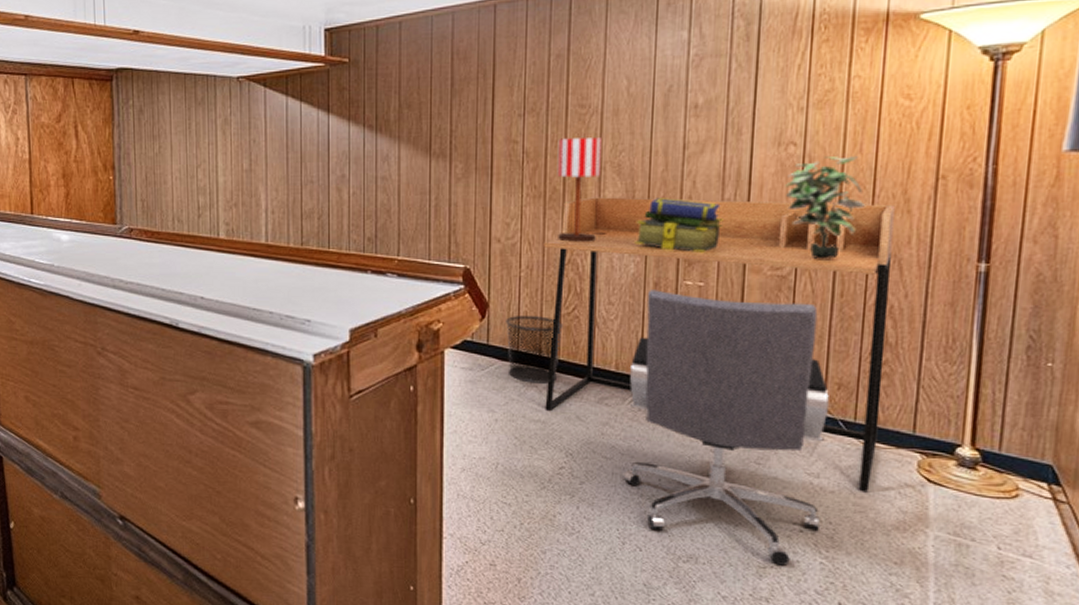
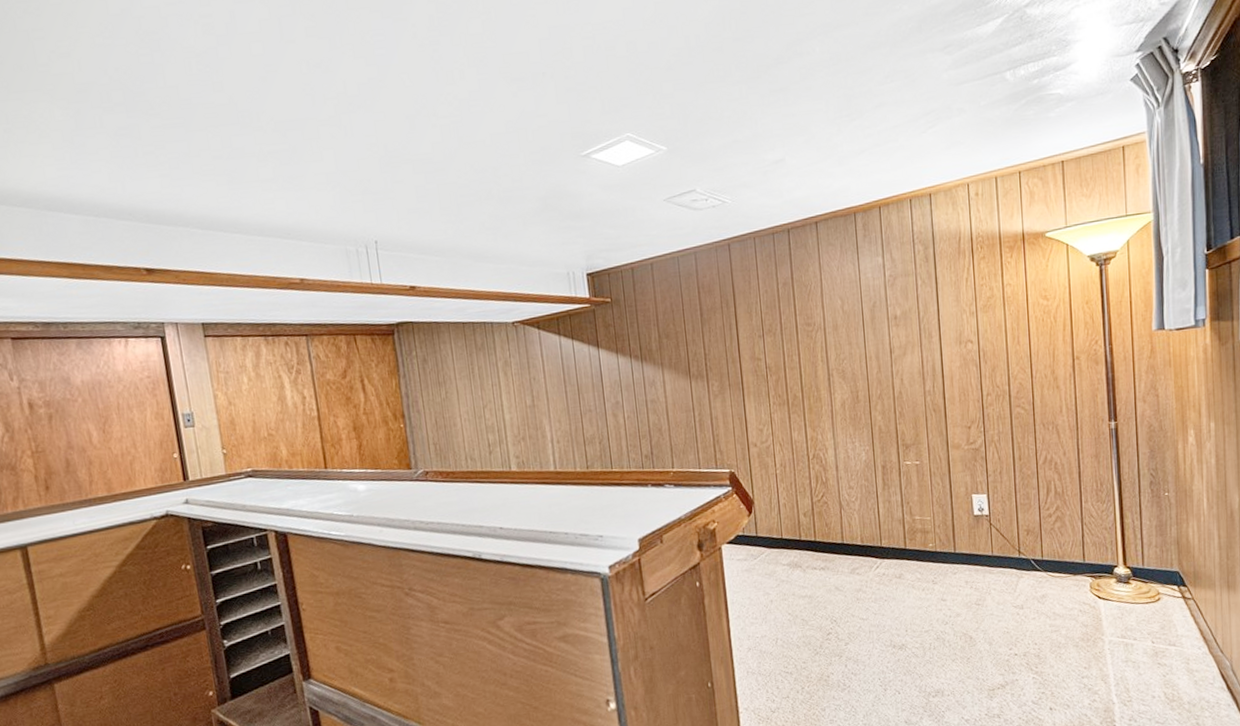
waste bin: present [506,315,563,383] -> none [769,506,817,565]
desk: present [543,197,895,491] -> none [792,383,1060,614]
table lamp: present [557,138,601,242] -> none [793,349,833,440]
office chair: present [623,290,829,566] -> none [872,468,1028,686]
stack of books: present [634,198,723,252] -> none [863,394,928,438]
potted plant: present [785,155,865,259] -> none [969,347,1027,432]

